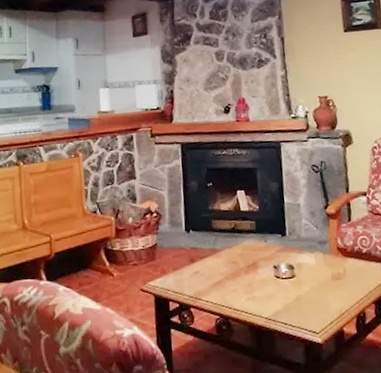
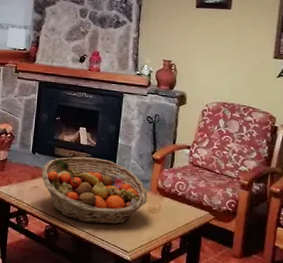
fruit basket: none [201,224,329,307] -> present [42,156,148,225]

